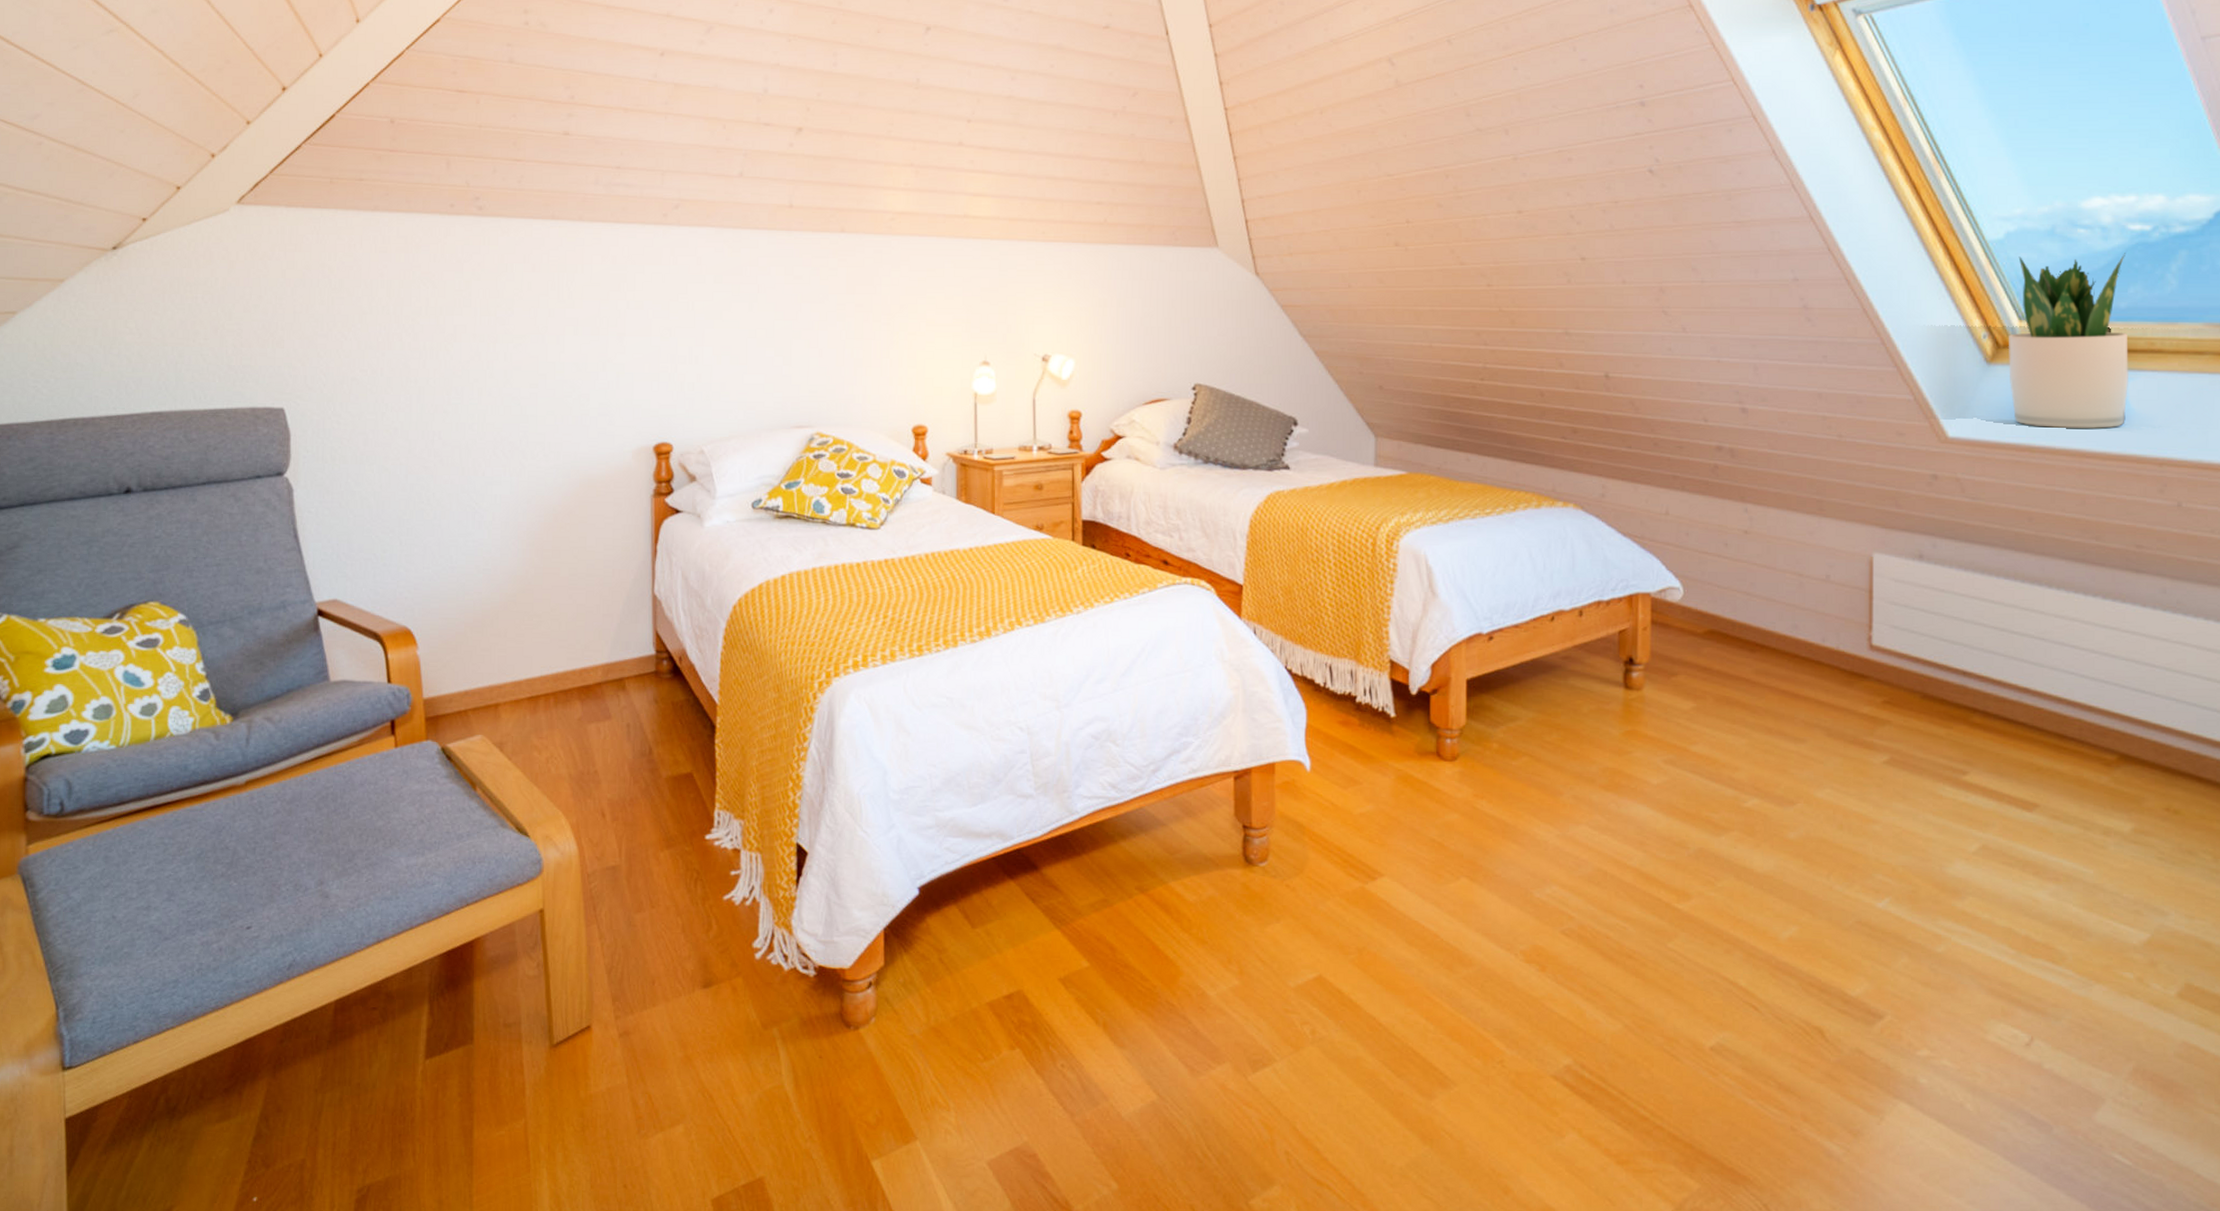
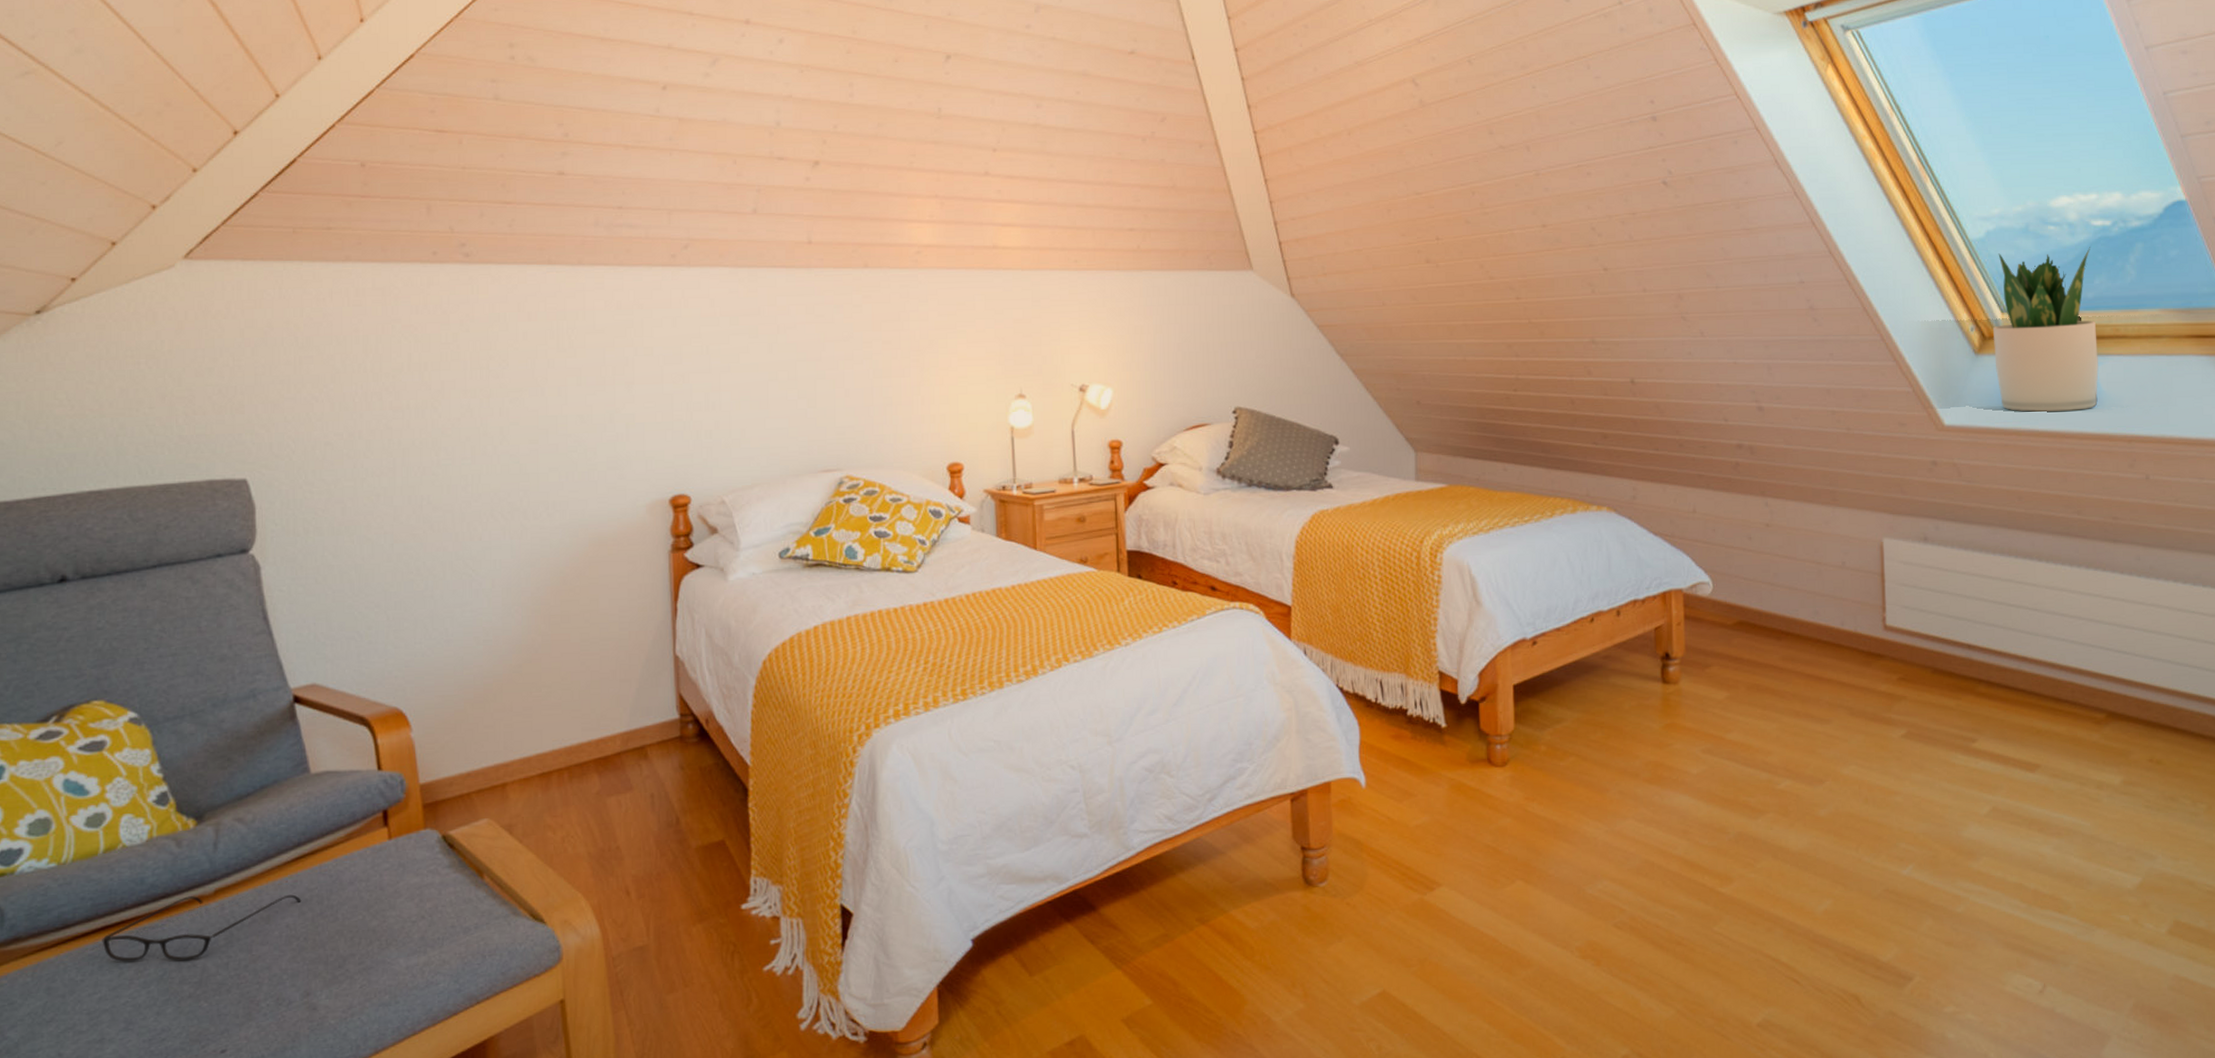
eyeglasses: none [151,785,319,843] -> present [102,894,302,962]

